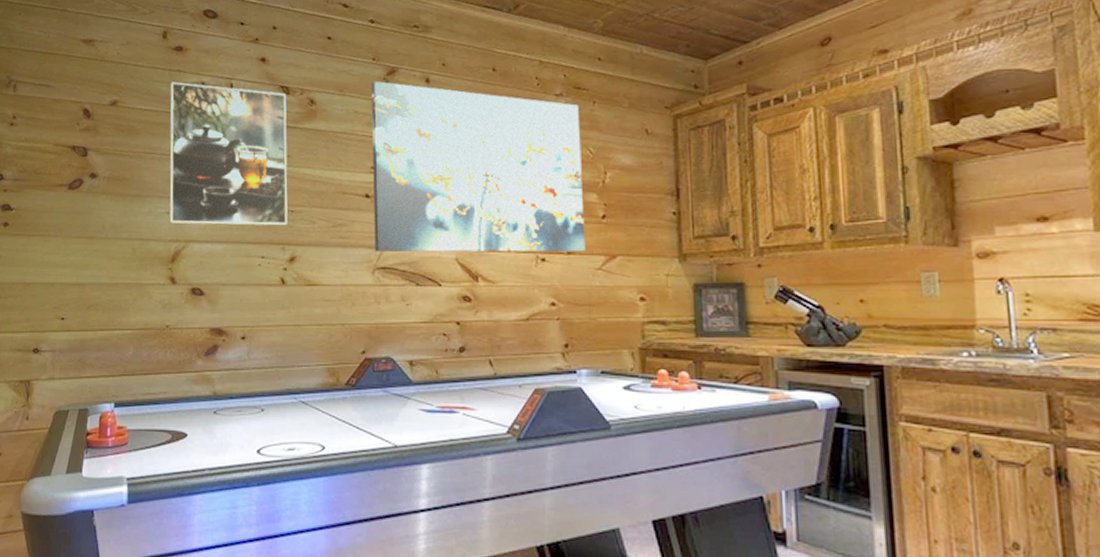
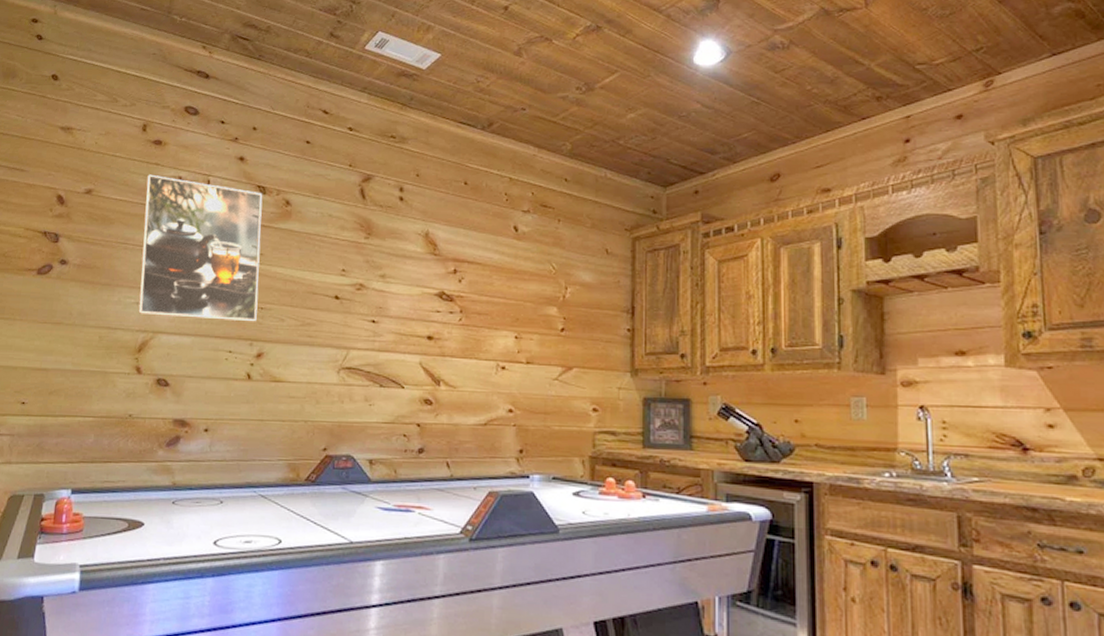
wall art: present [371,80,586,253] -> none [341,186,545,363]

